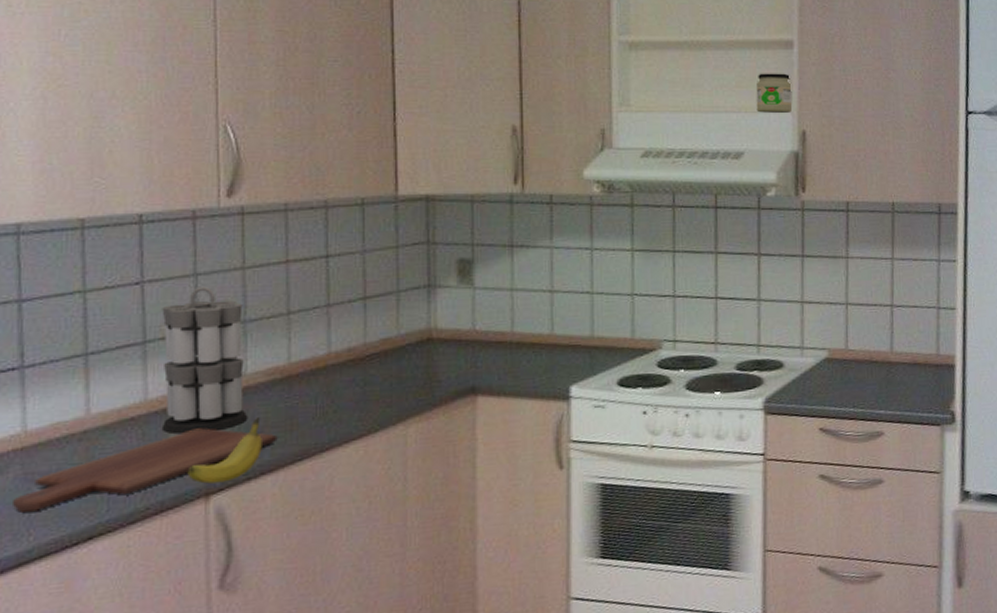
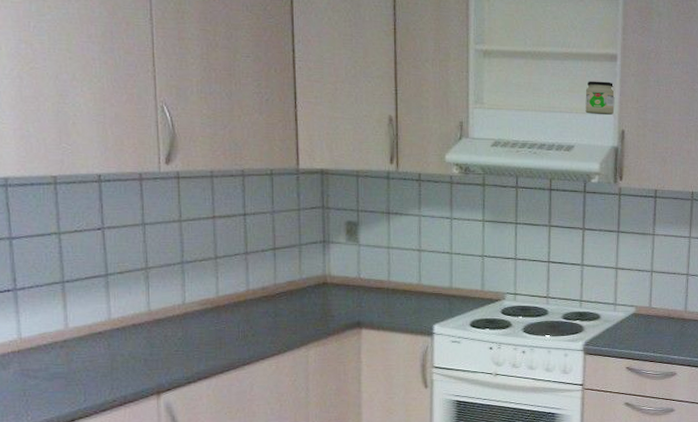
cutting board: present [11,428,278,513] -> none [13,343,210,399]
spice rack: present [162,286,248,434] -> none [119,233,188,346]
fruit: present [187,418,262,484] -> none [143,337,199,385]

